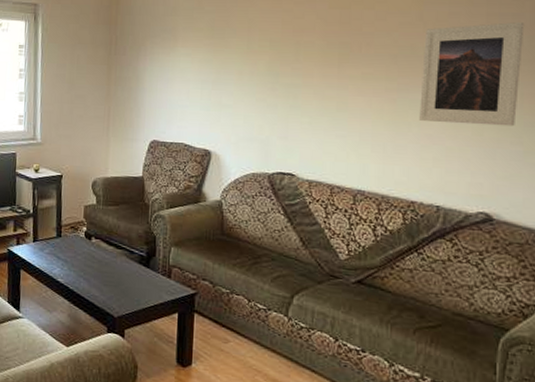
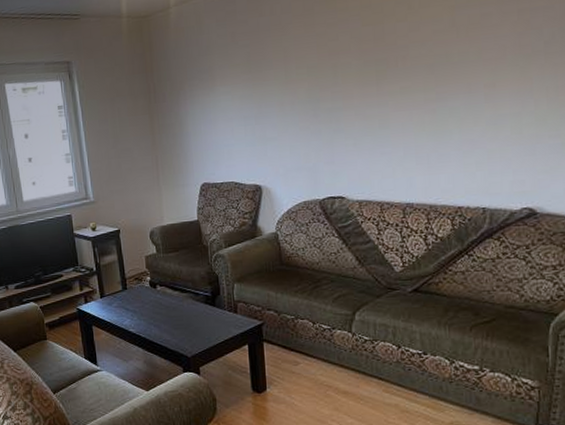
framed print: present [419,22,525,127] -> none [458,14,555,127]

